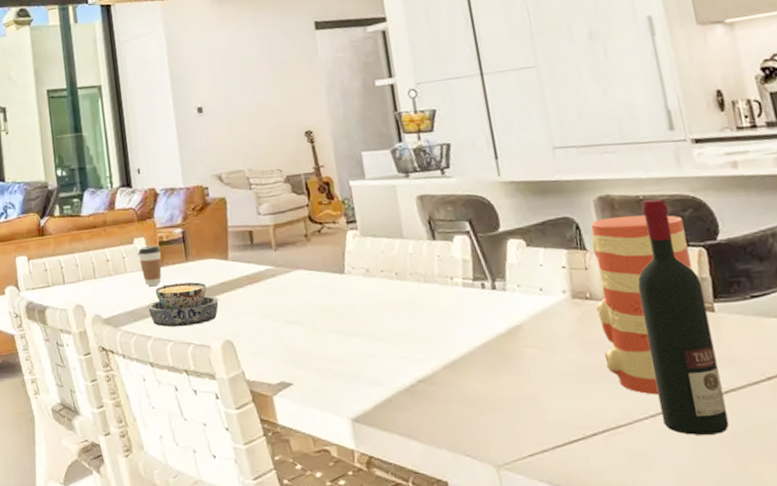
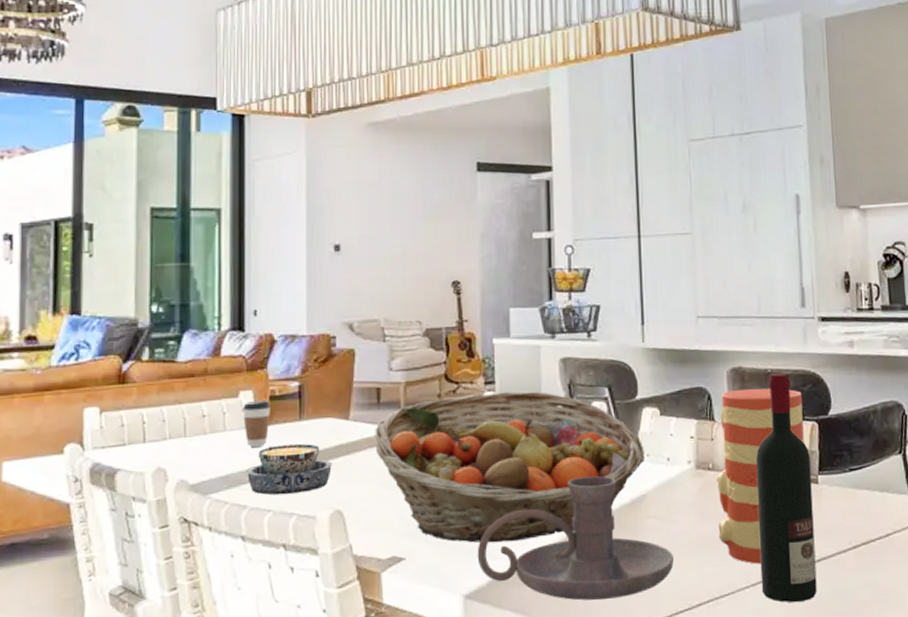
fruit basket: none [252,228,516,371] -> present [375,391,646,543]
candle holder: none [359,307,561,427] -> present [477,476,675,601]

